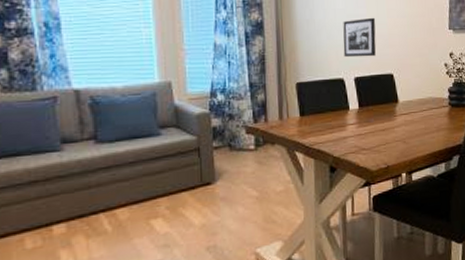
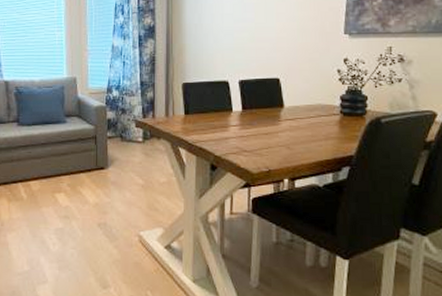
picture frame: present [343,17,376,58] -> none [229,21,264,61]

